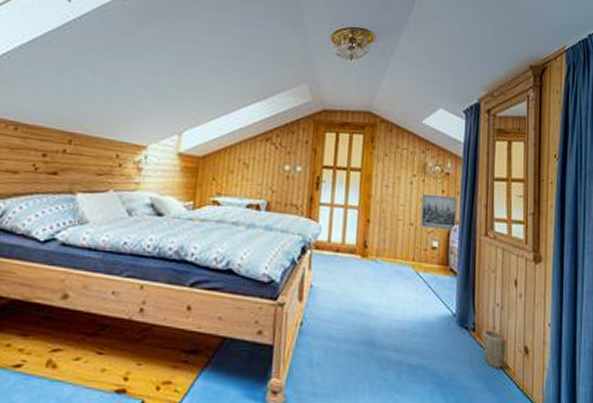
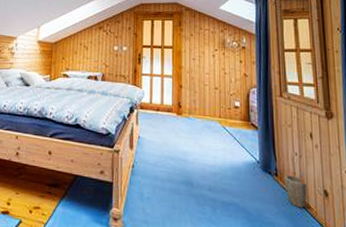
wall art: present [420,193,457,231] -> none [223,64,254,93]

